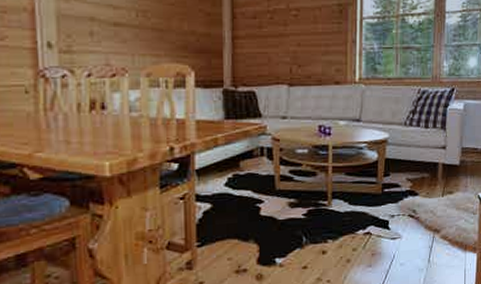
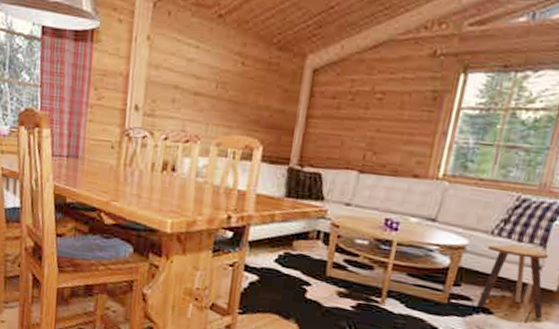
stool: none [404,131,454,191] -> present [476,244,549,318]

